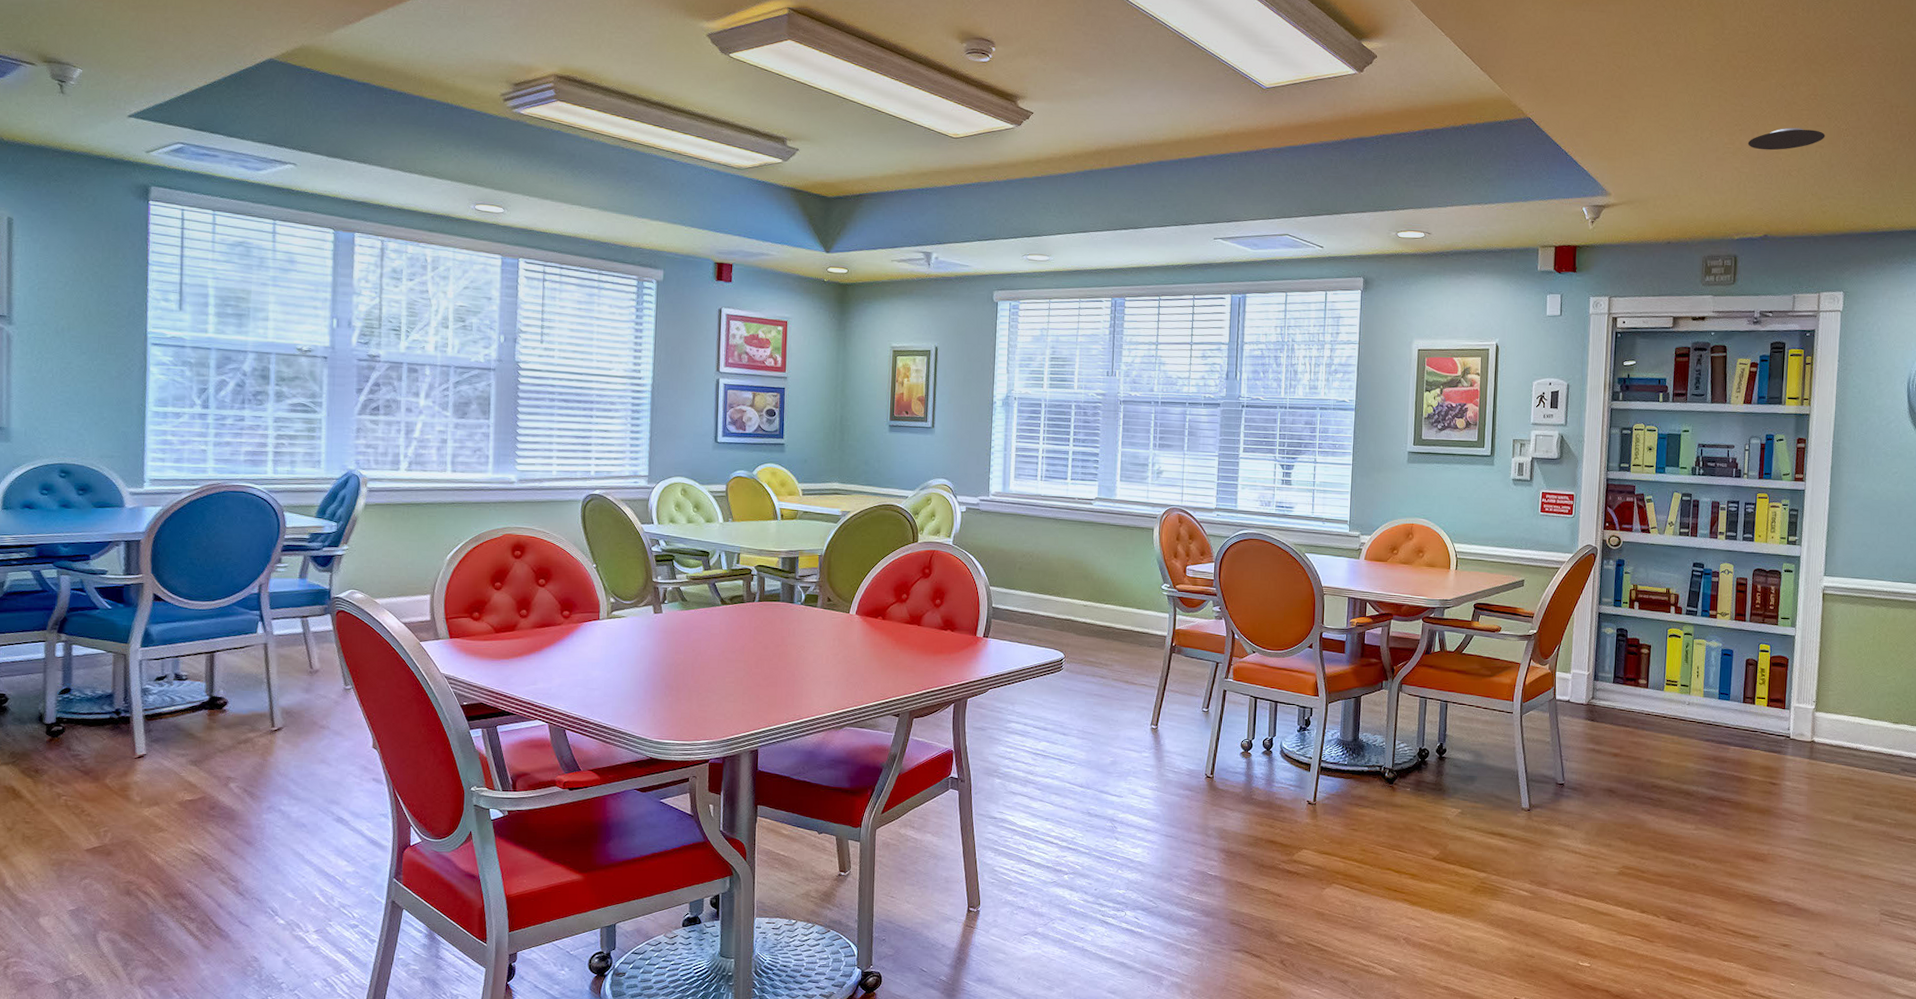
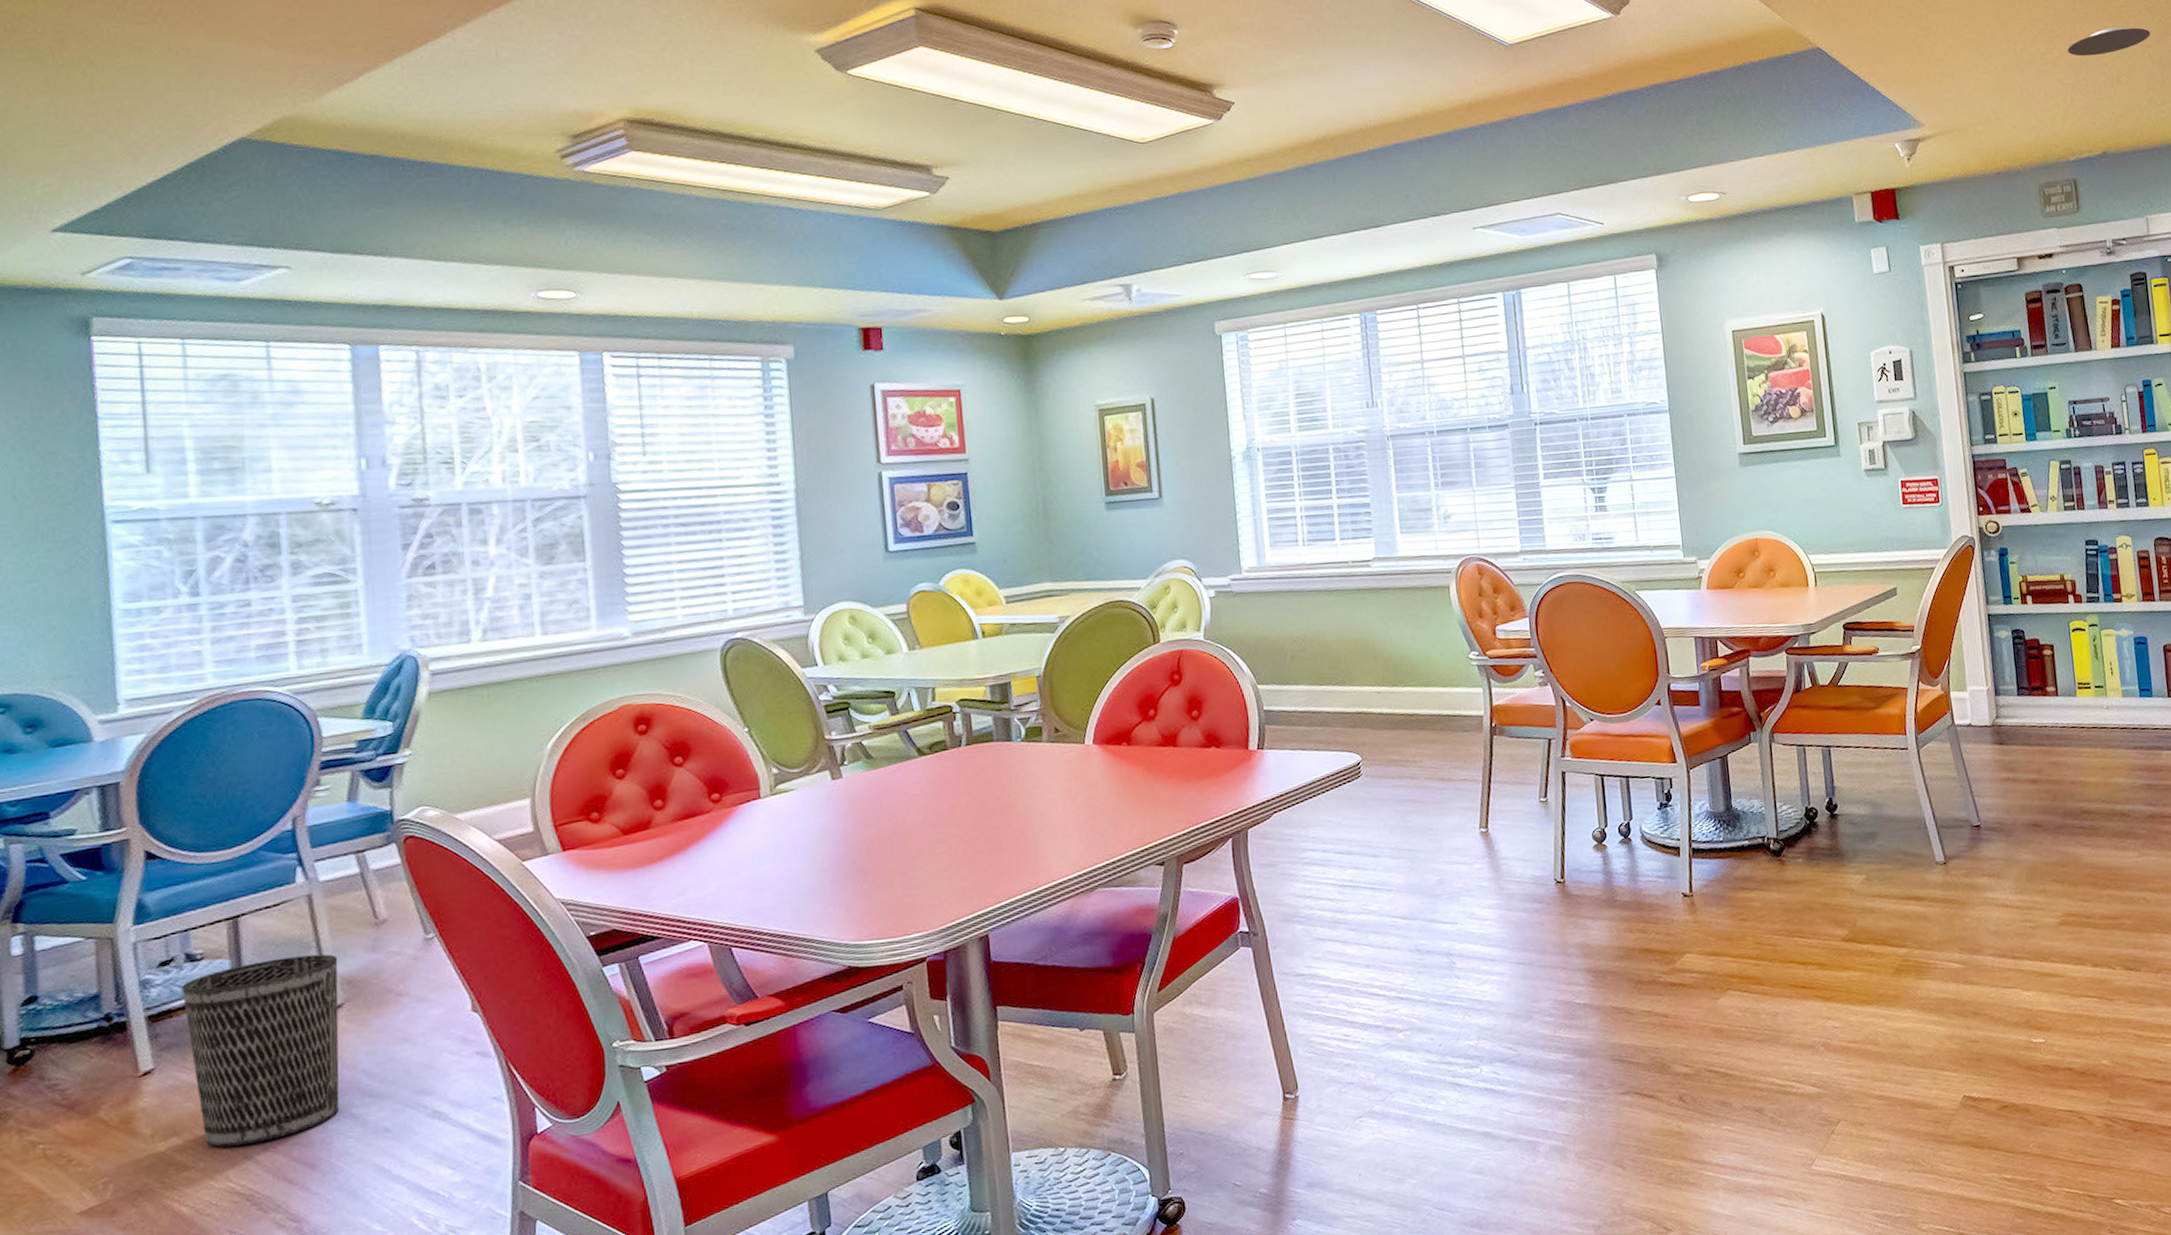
wastebasket: none [170,687,281,820] -> present [182,954,340,1147]

